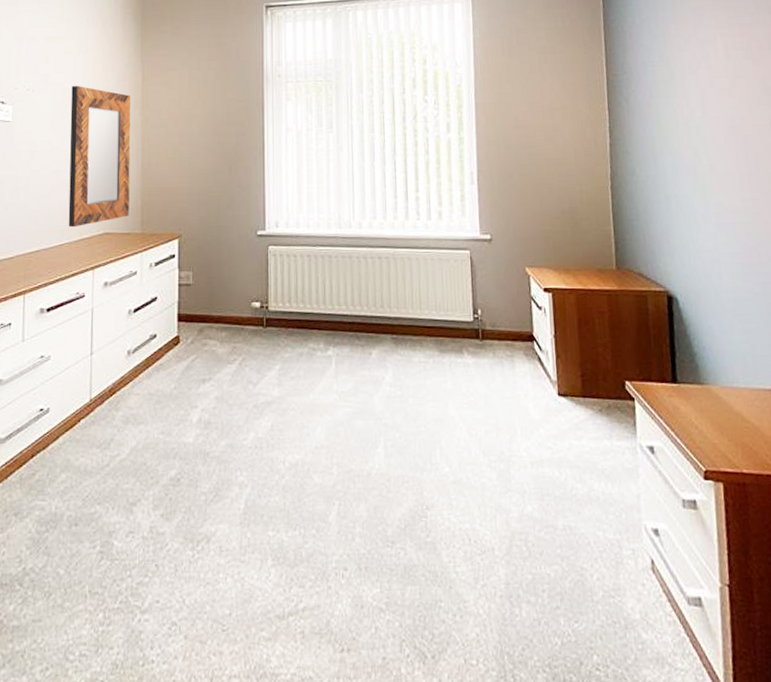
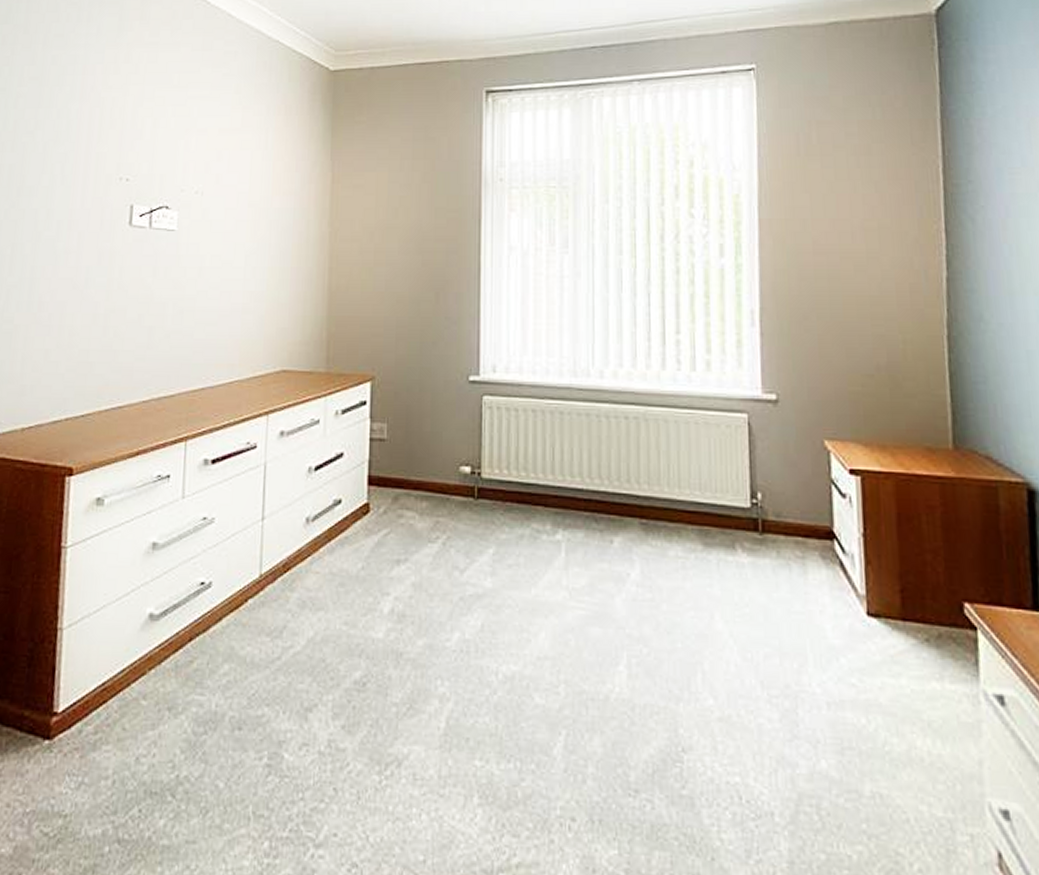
home mirror: present [68,86,131,228] -> none [239,189,317,362]

